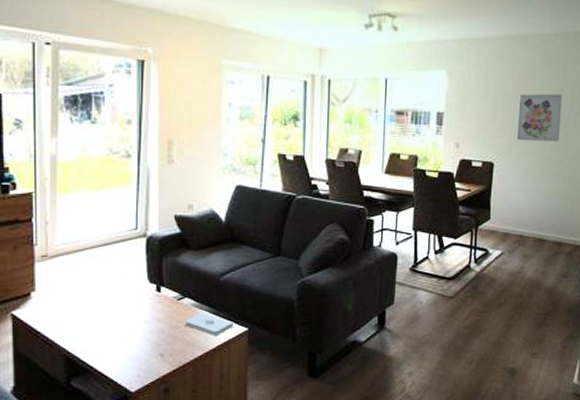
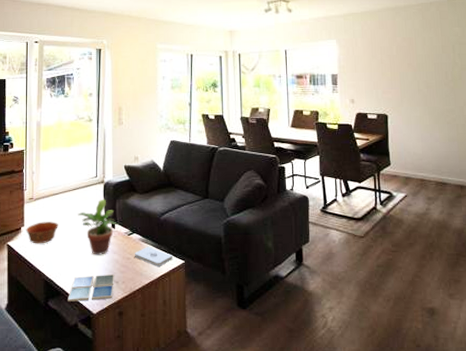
bowl: none [37,285,85,313] -> present [25,221,59,244]
drink coaster: none [97,345,160,380] -> present [68,274,115,301]
potted plant: none [111,256,166,325] -> present [78,199,119,255]
wall art: present [517,93,562,142] -> none [404,53,447,95]

